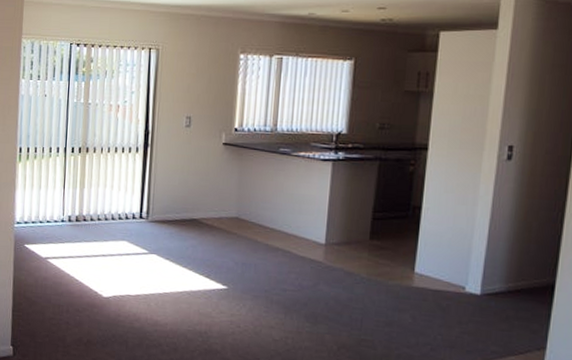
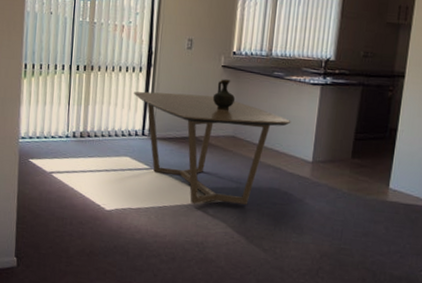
dining table: none [130,172,300,292] -> present [134,91,291,205]
ceramic jug: none [213,157,239,190] -> present [212,79,236,110]

